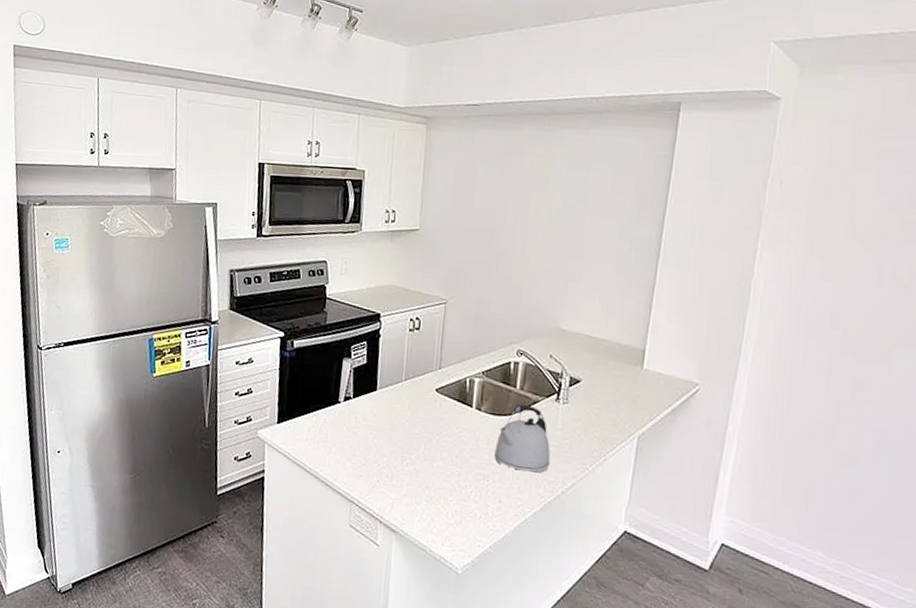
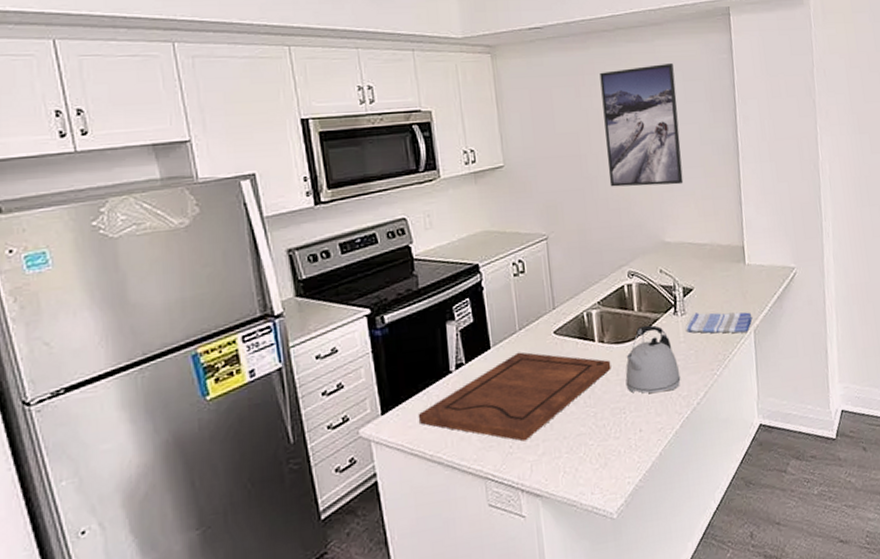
cutting board: none [305,400,484,480] -> present [418,352,611,442]
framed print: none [516,153,605,276] -> present [599,63,684,187]
dish towel: none [564,404,639,437] -> present [685,312,753,334]

